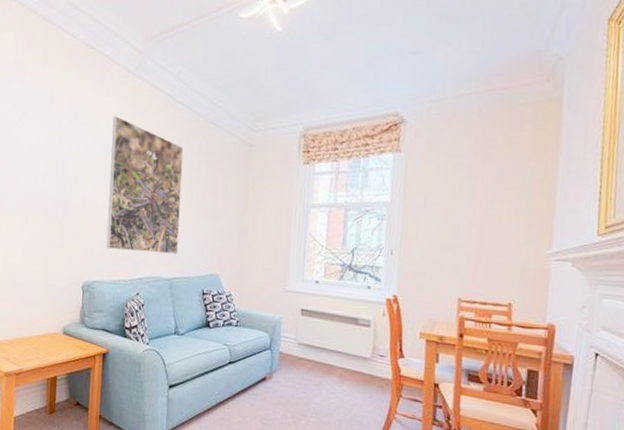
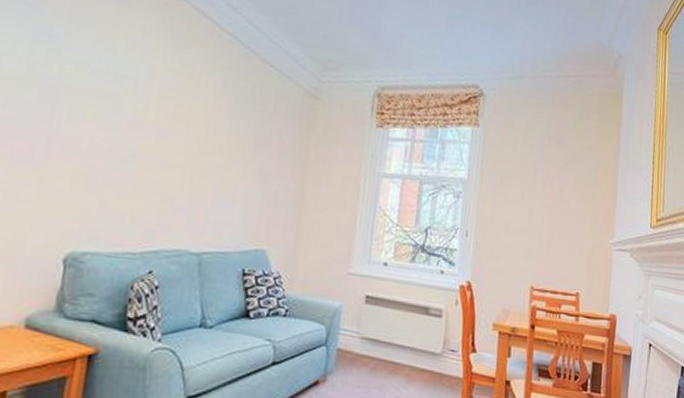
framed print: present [106,116,184,254] -> none [107,36,231,222]

